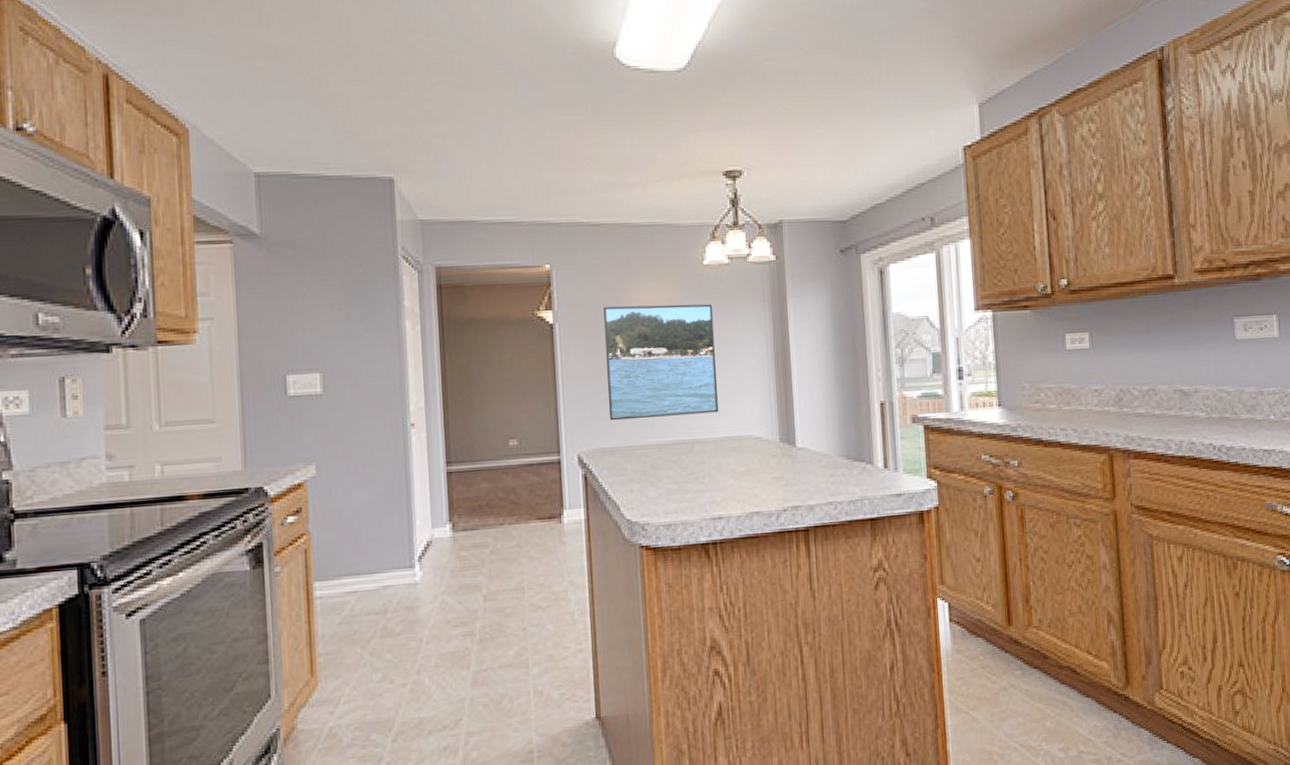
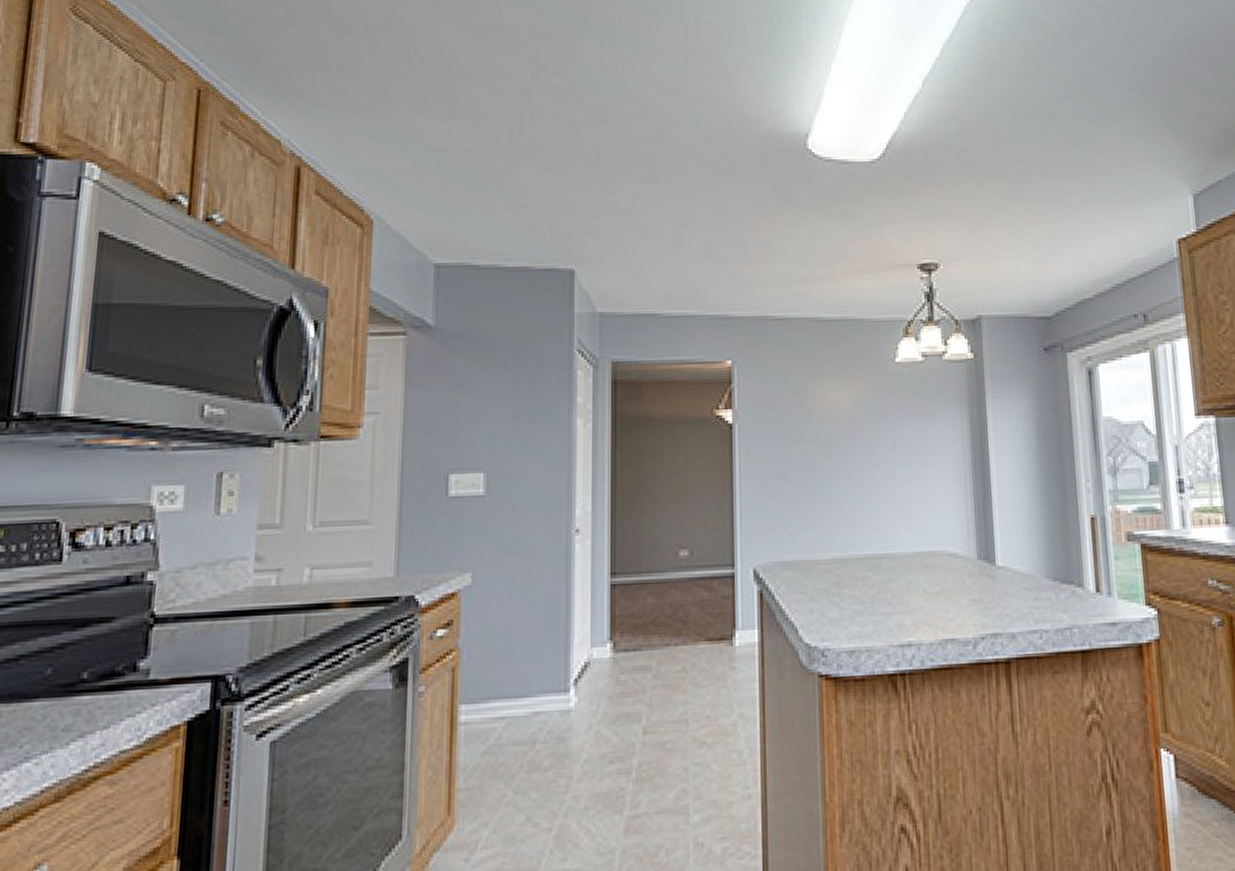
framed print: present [603,304,719,421] -> none [786,405,910,531]

